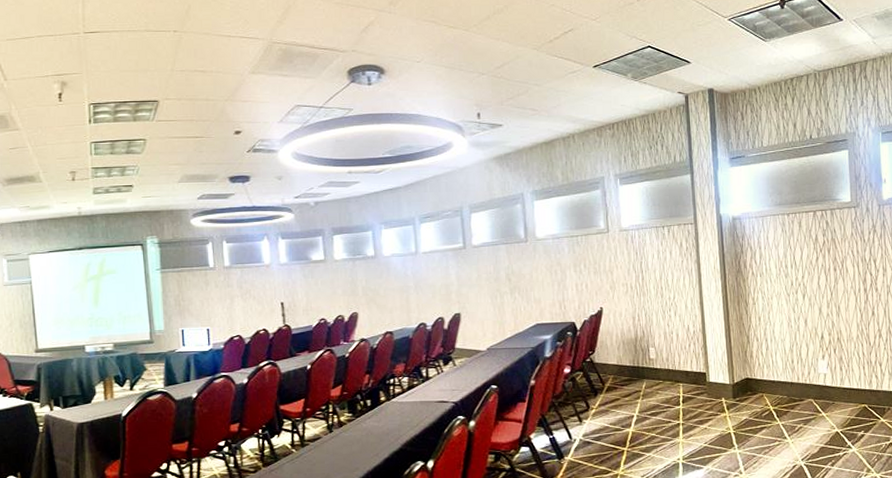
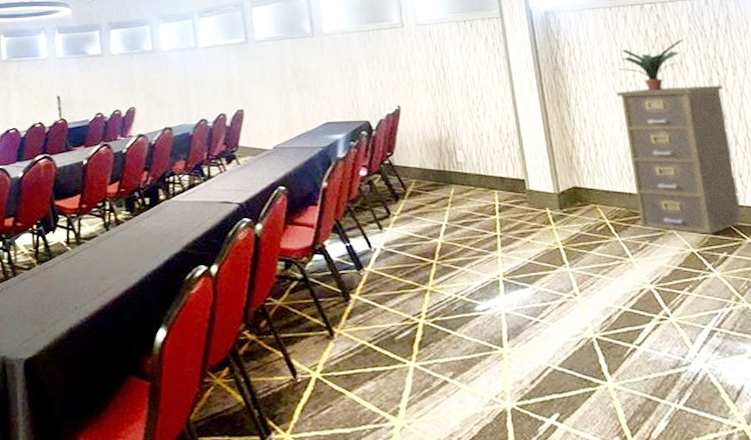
filing cabinet: none [788,285,879,416] -> present [617,85,743,234]
potted plant: none [791,243,848,291] -> present [618,38,686,91]

